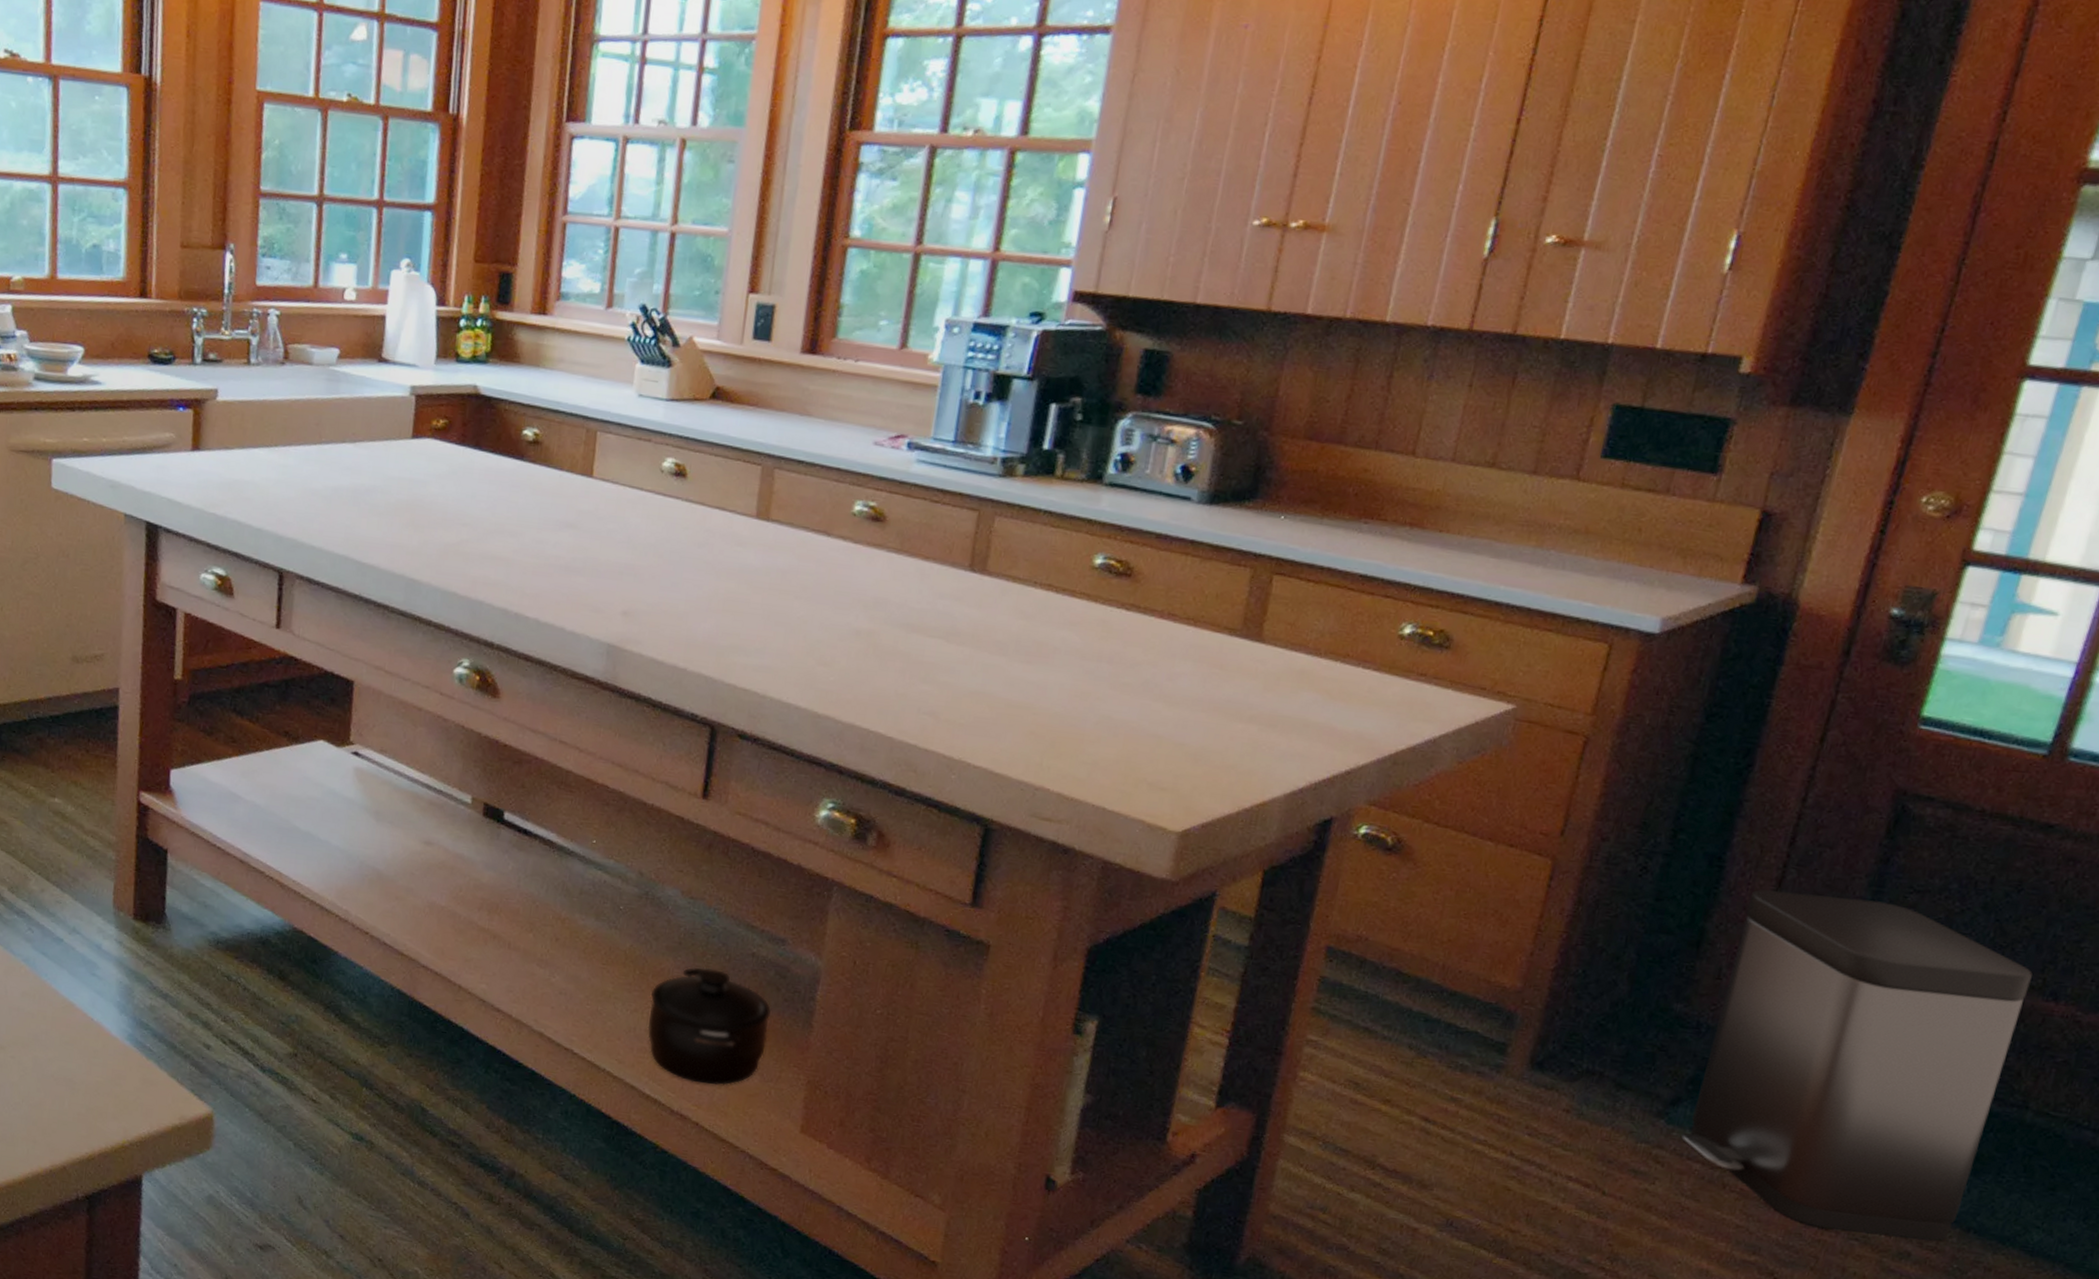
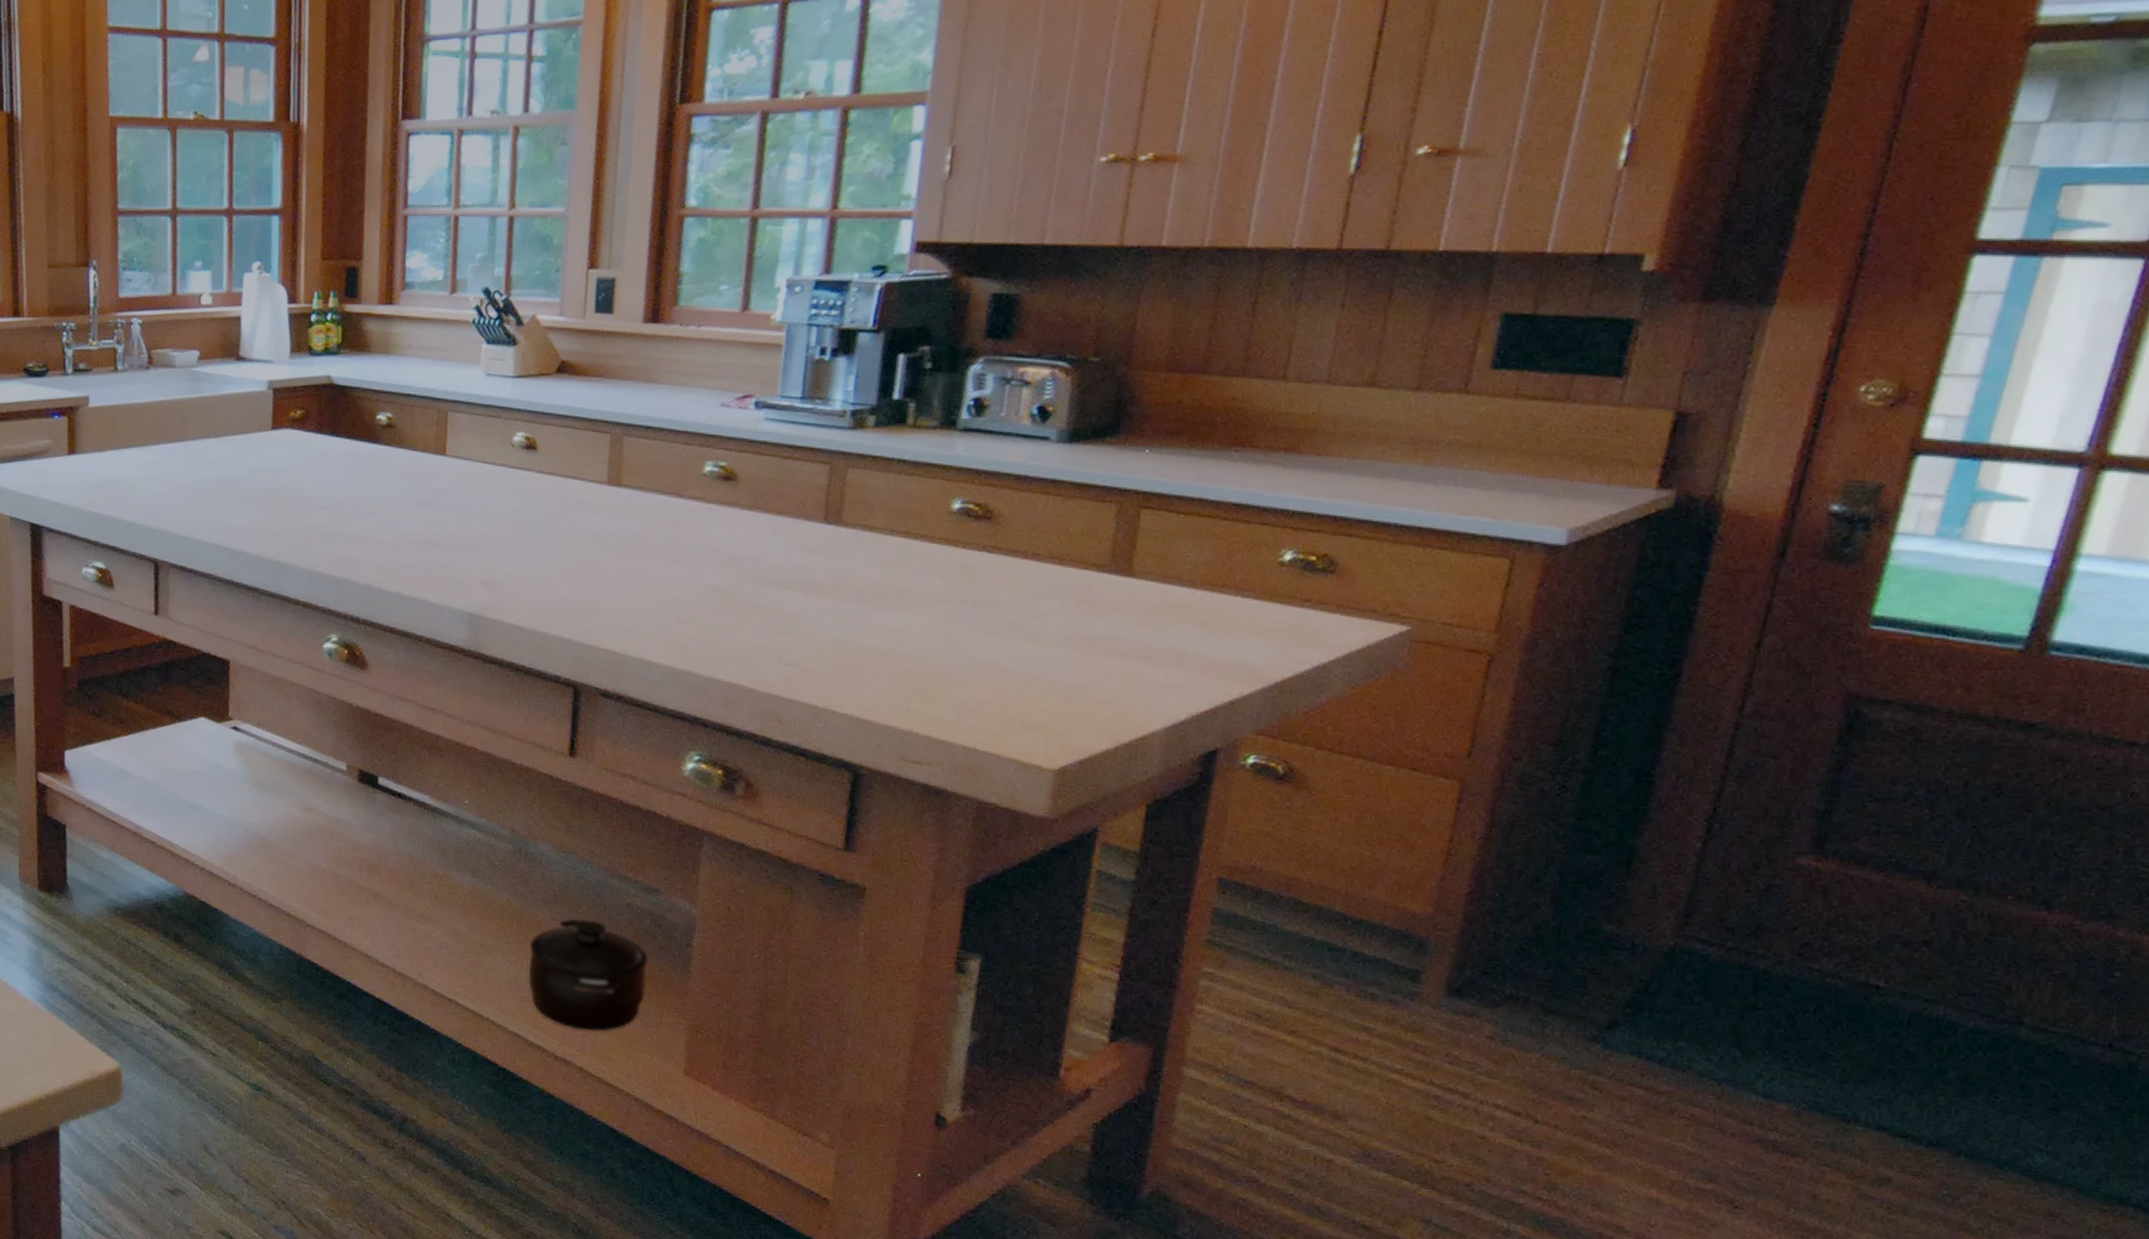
pedal bin: present [1680,889,2032,1241] -> none [1619,804,2019,1165]

